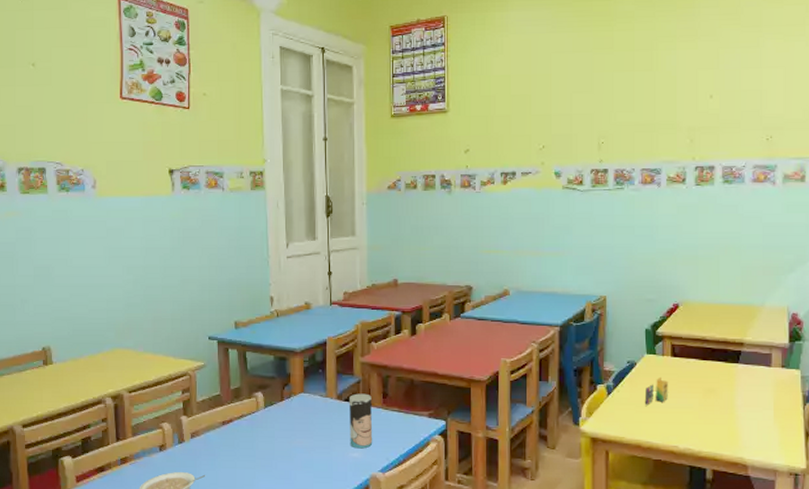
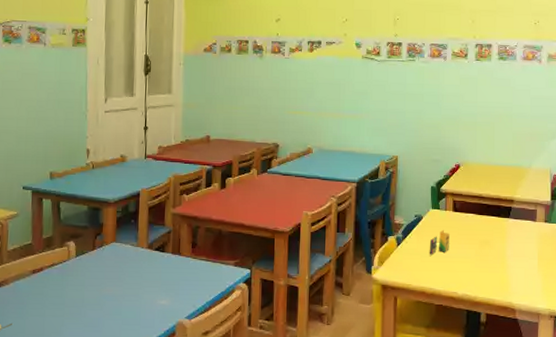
cup: present [350,393,373,449] -> none [158,243,181,296]

